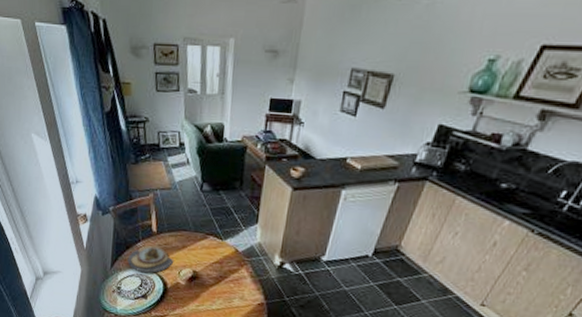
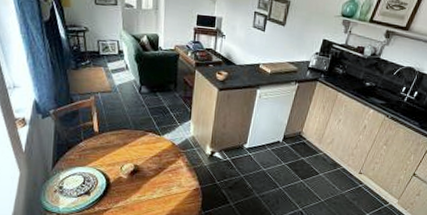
plate: present [127,245,174,273] -> none [69,144,116,170]

